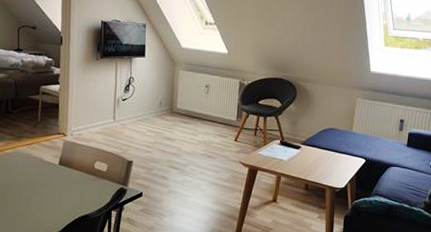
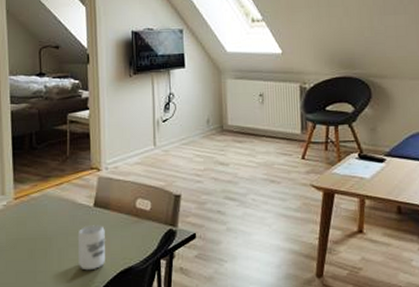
cup: none [43,179,68,215] -> present [77,225,106,271]

